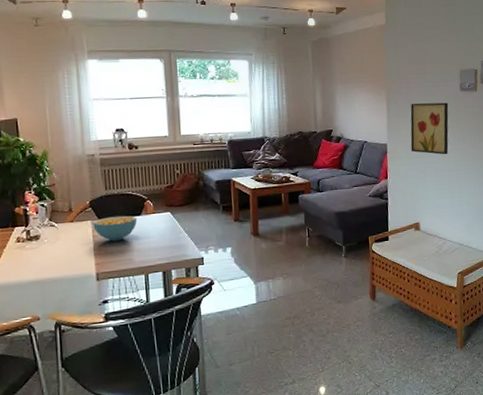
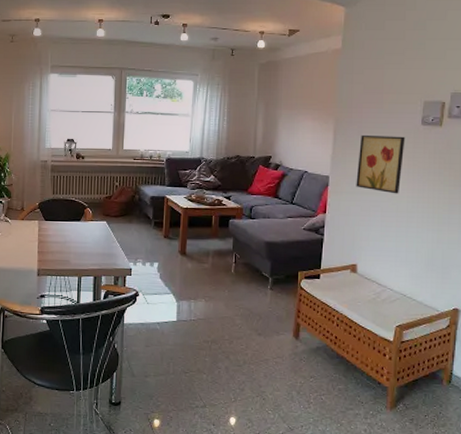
cereal bowl: present [93,215,138,242] -> none [39,219,77,242]

